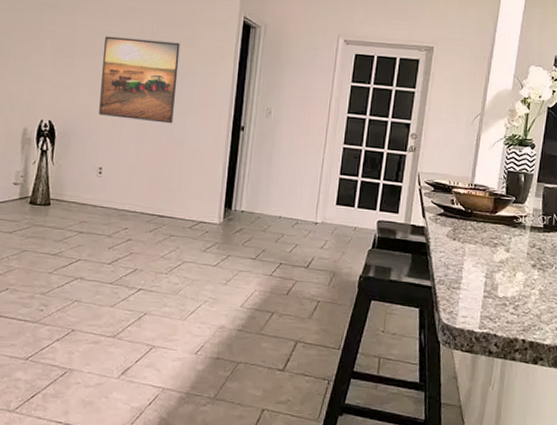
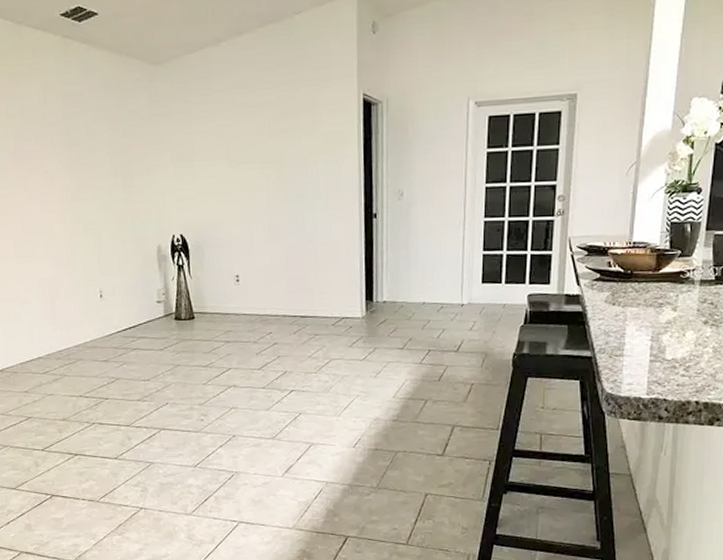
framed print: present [99,36,180,124] -> none [223,133,302,222]

